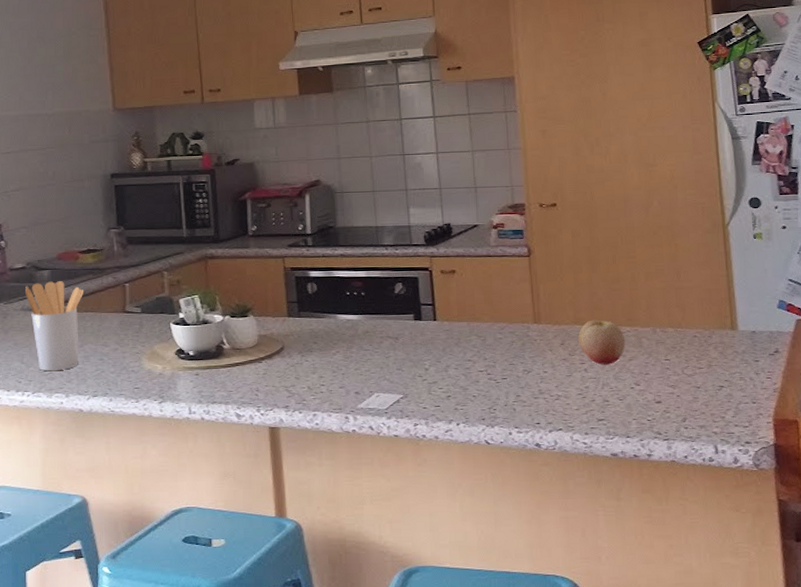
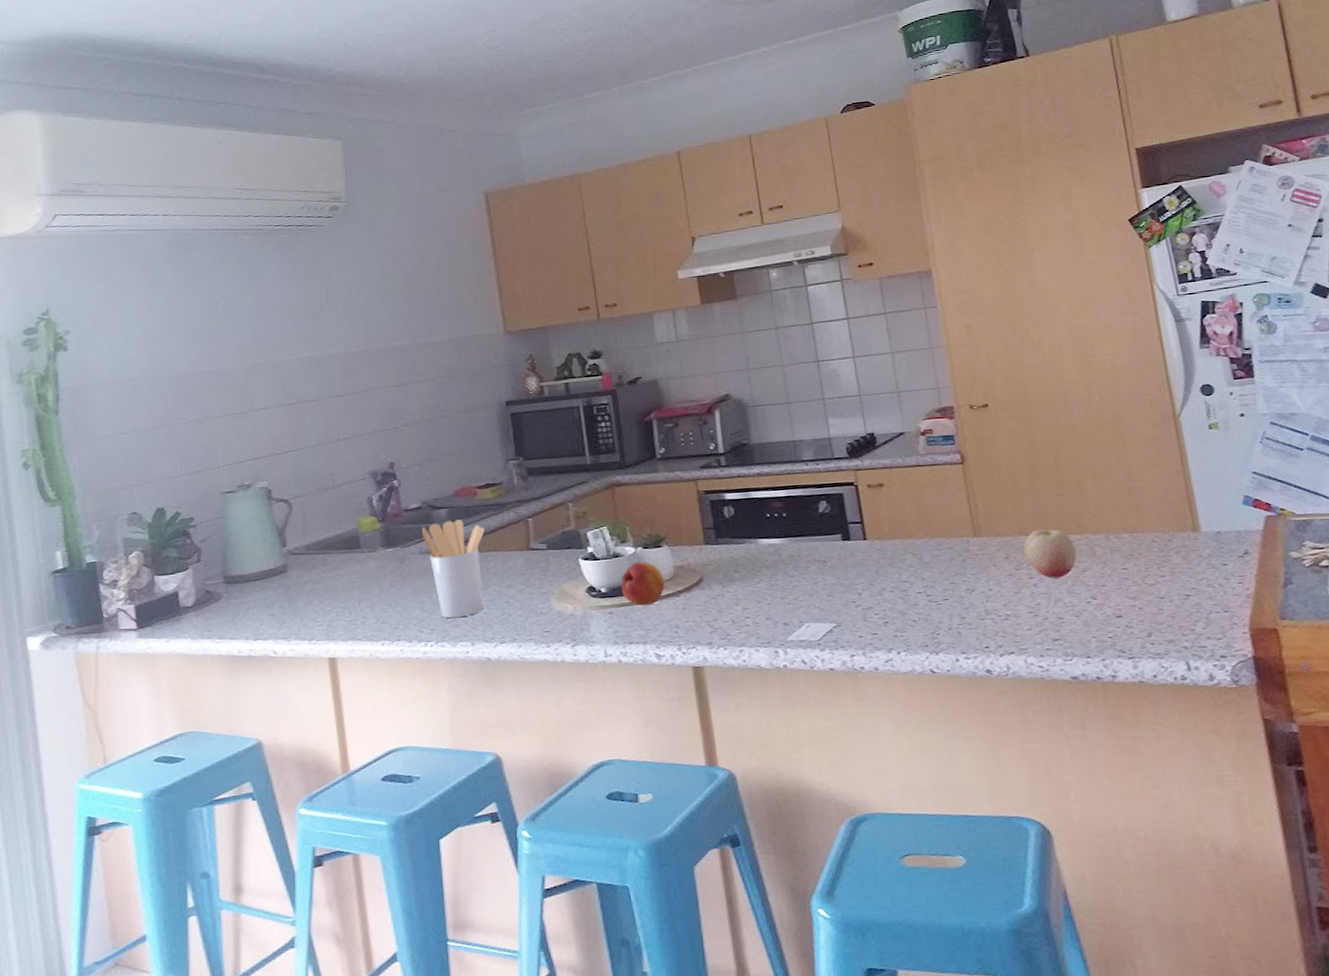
fruit: none [208,329,248,370] -> present [621,561,665,606]

